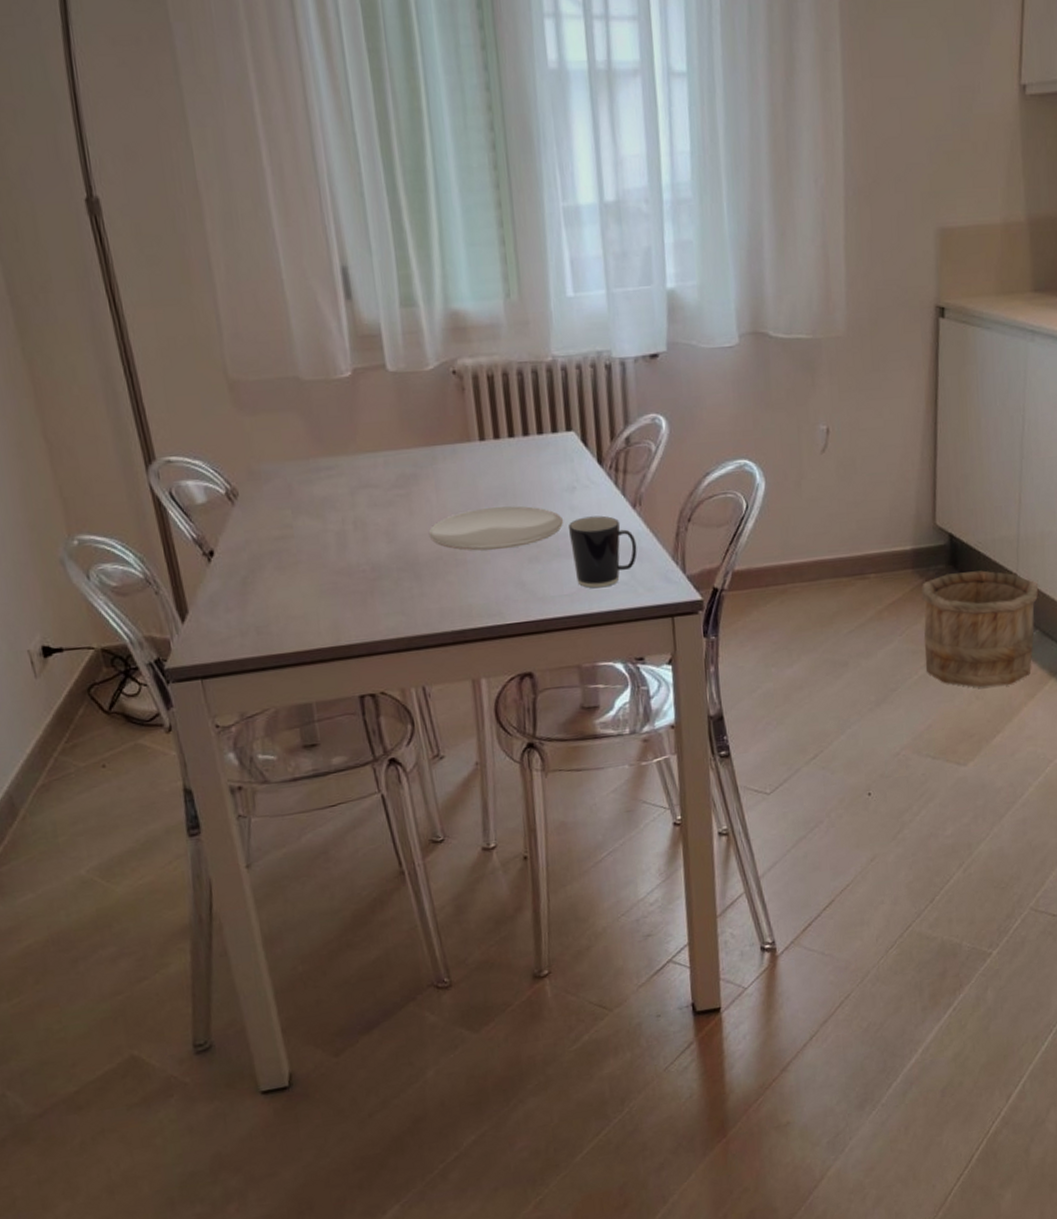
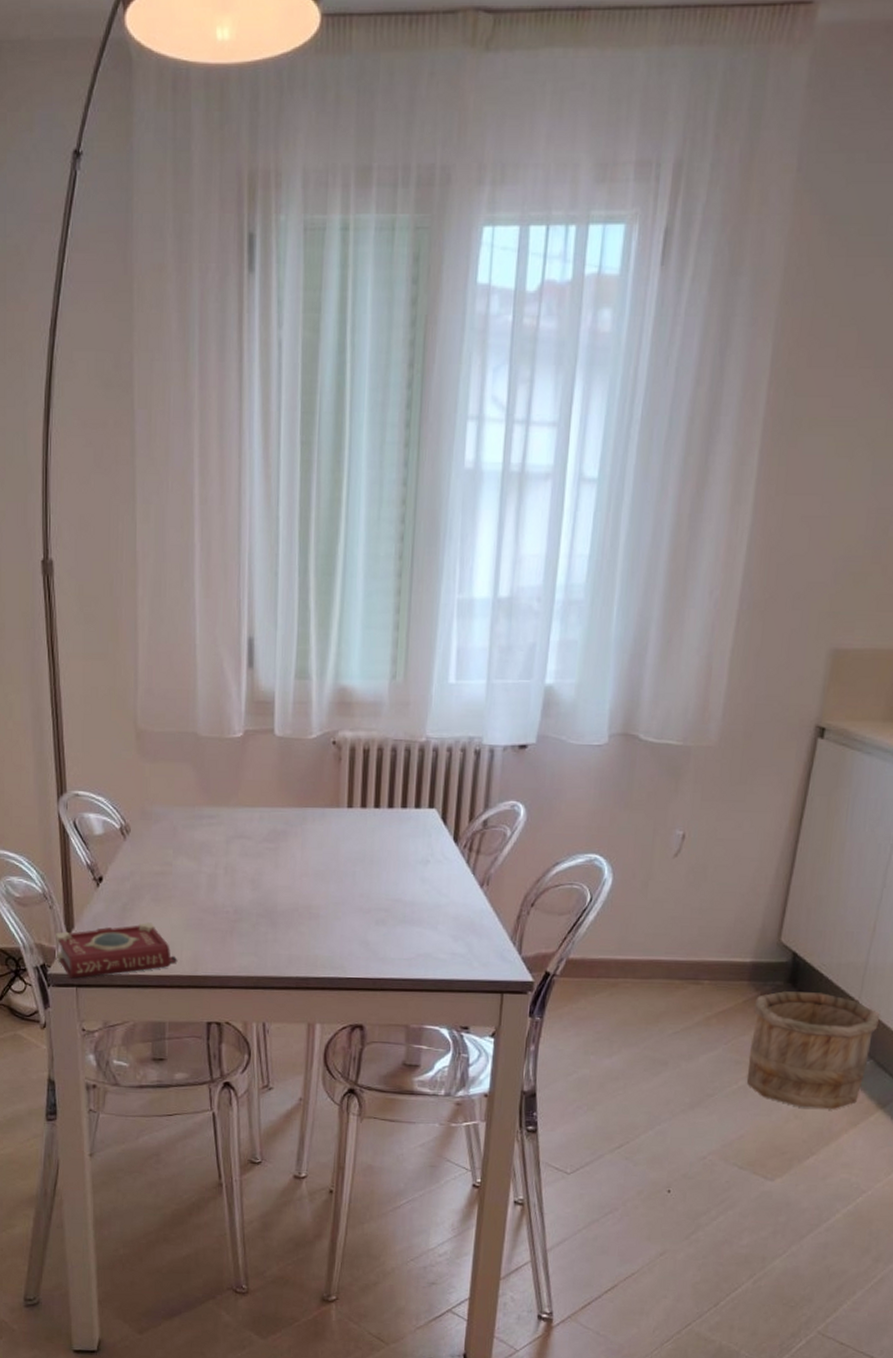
book: none [167,594,316,671] -> present [56,922,178,979]
plate: present [428,506,564,551] -> none [289,870,414,910]
mug: present [568,515,637,589] -> none [416,889,479,957]

